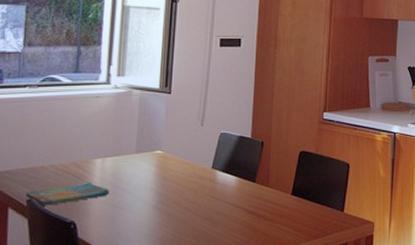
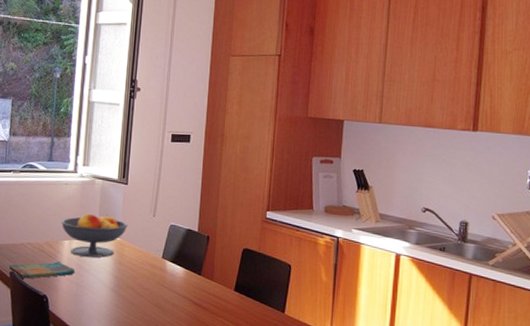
fruit bowl: none [91,127,172,175] -> present [61,213,128,258]

